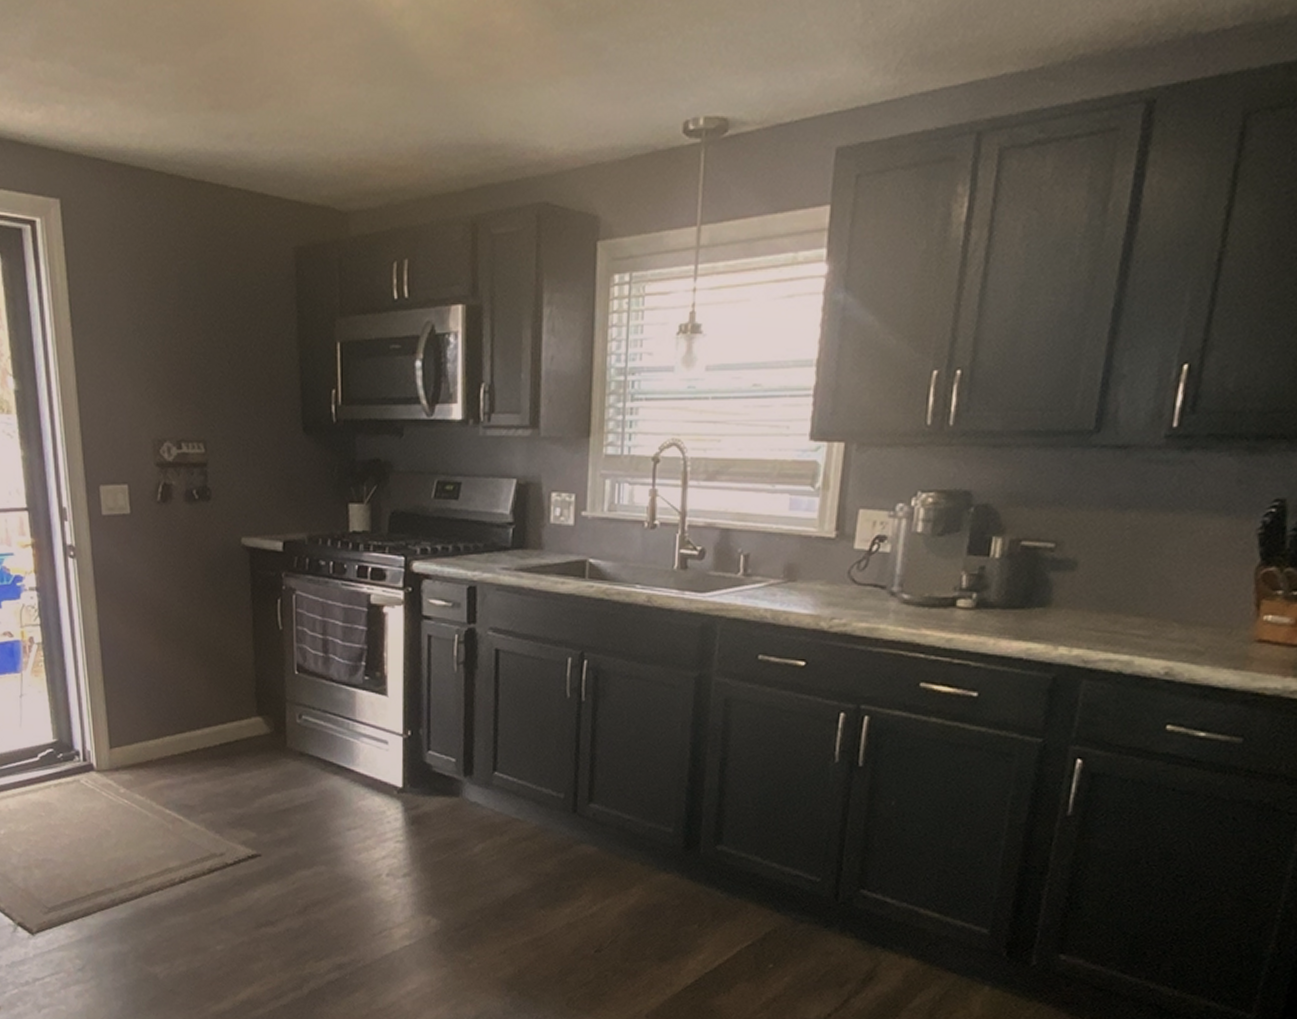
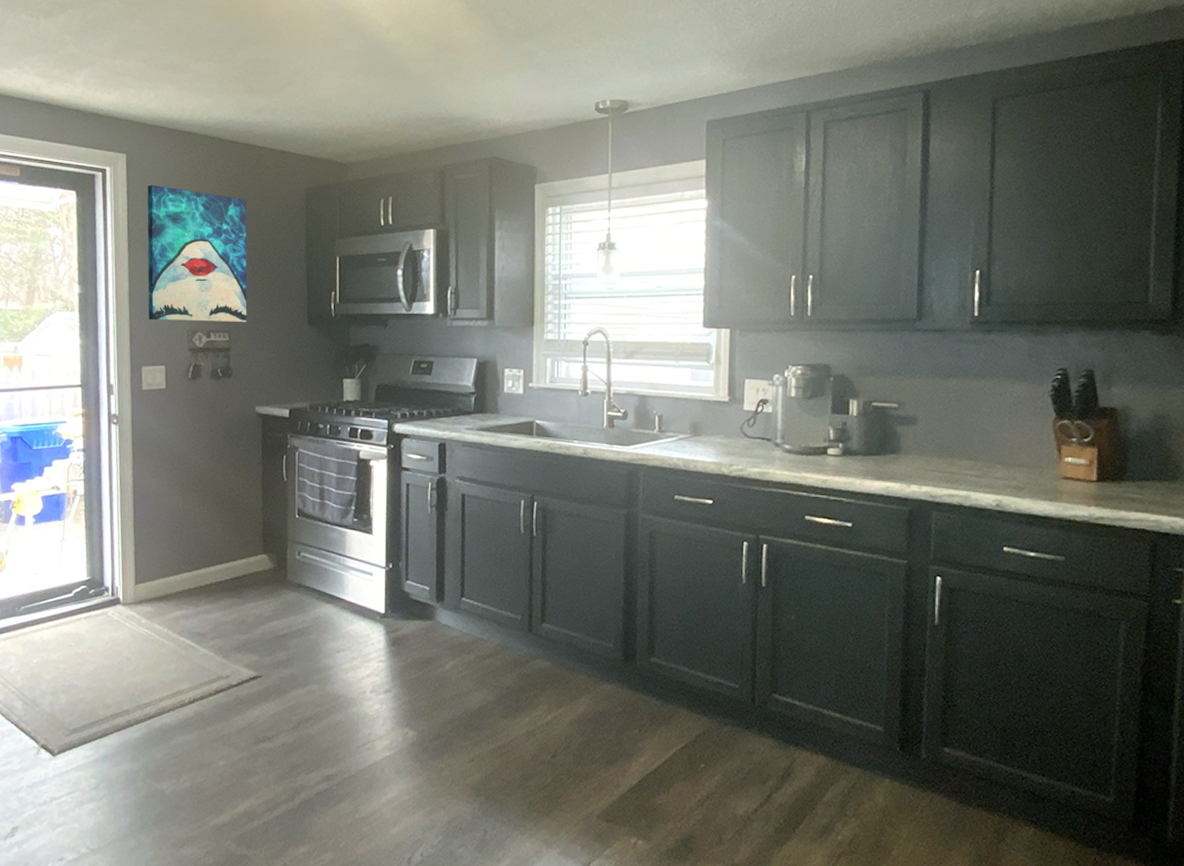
wall art: none [90,242,226,430] -> present [147,184,247,323]

